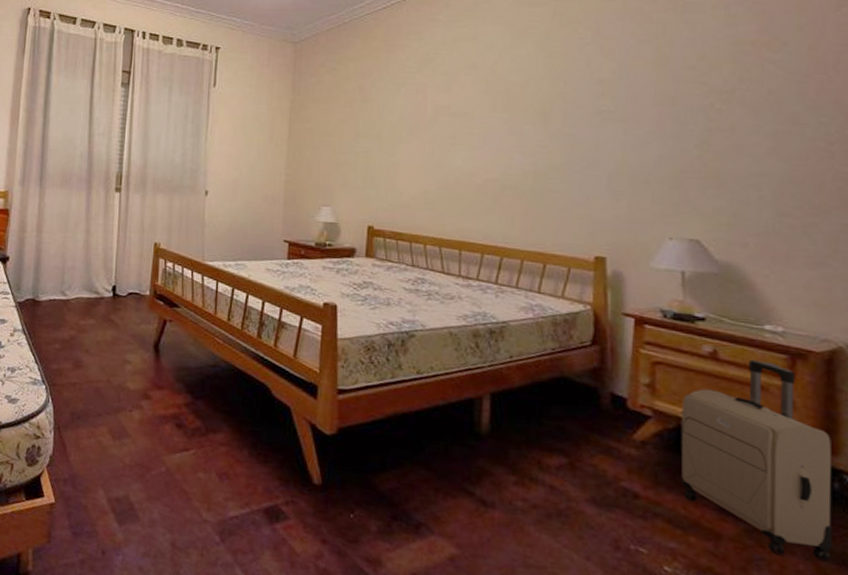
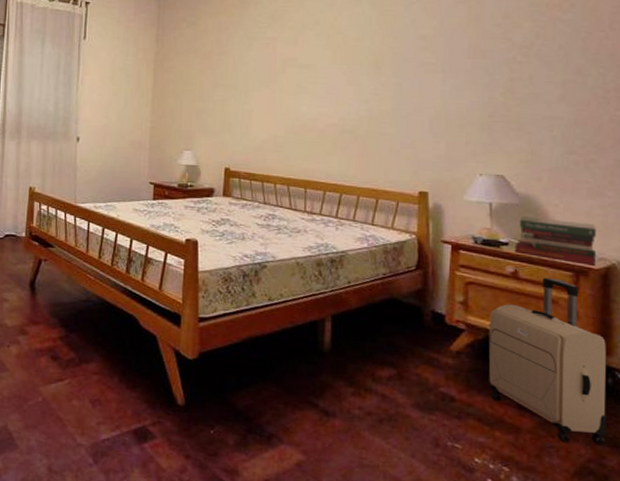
books: none [713,288,818,348] -> present [514,216,597,265]

